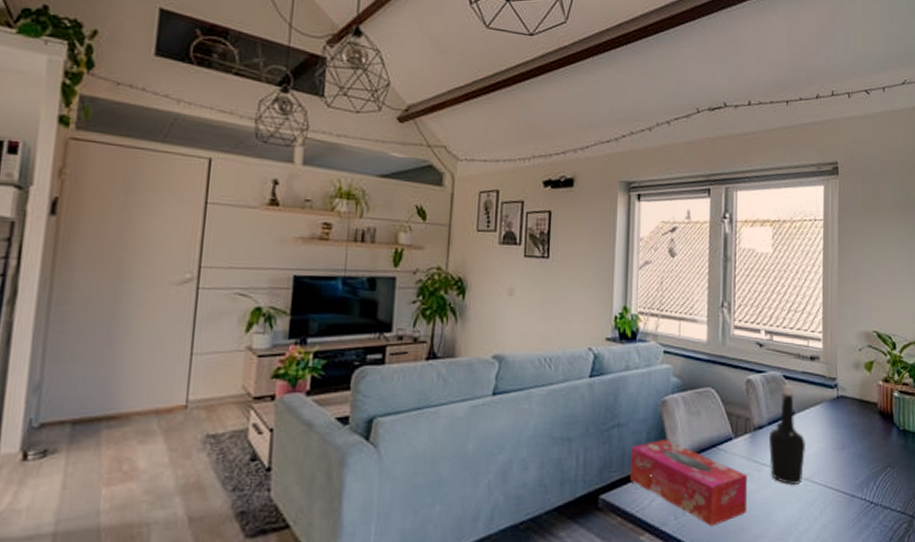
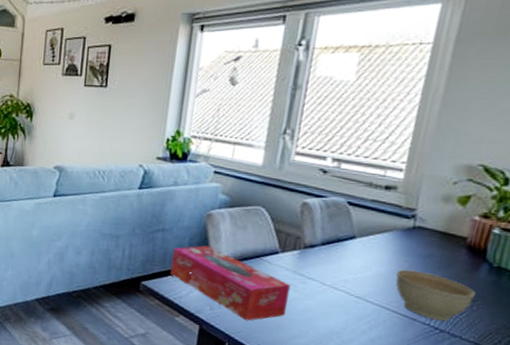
bottle: present [768,384,806,484] -> none [317,209,365,301]
planter bowl: none [831,442,894,493] -> present [395,269,477,321]

